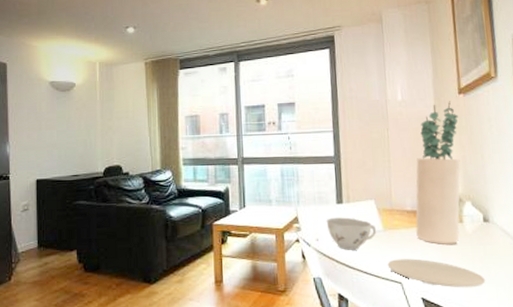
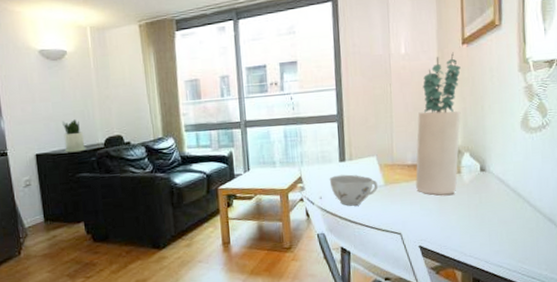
planter: none [64,148,86,180] -> present [62,119,87,153]
plate: present [387,258,486,288] -> none [388,210,480,235]

